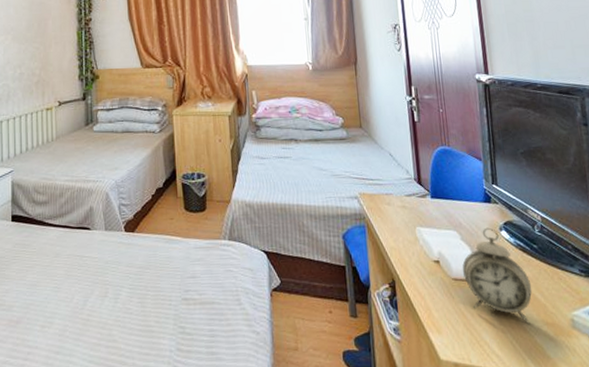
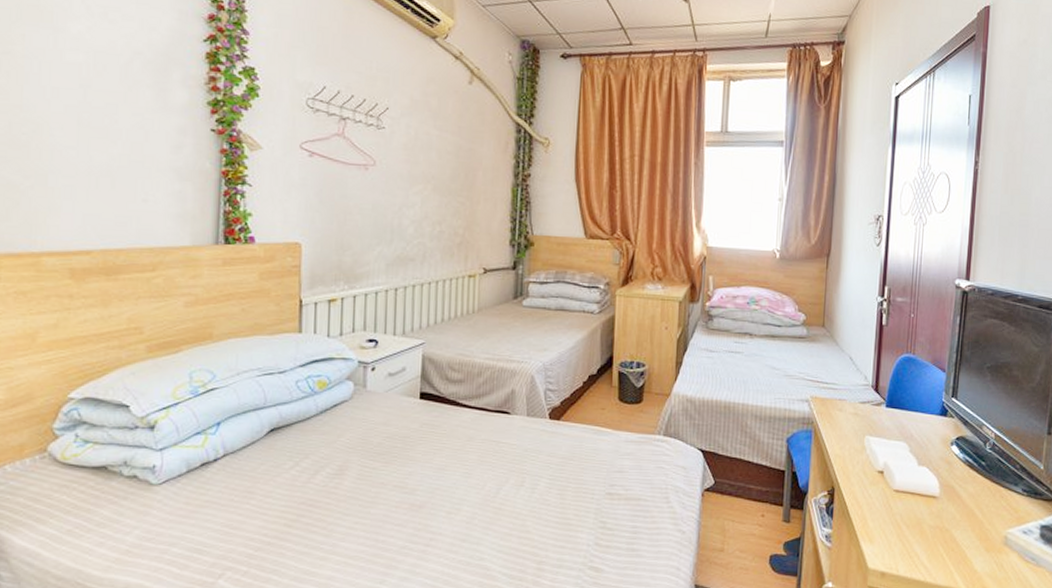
alarm clock: present [462,227,532,325] -> none [905,441,972,540]

